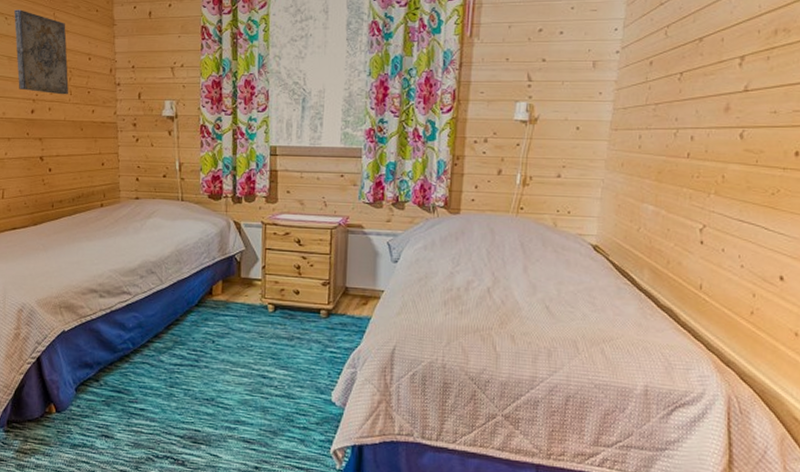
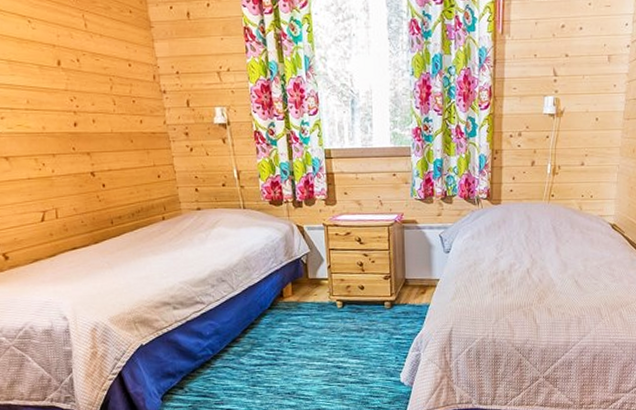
wall art: present [14,9,69,95] -> none [37,11,113,105]

